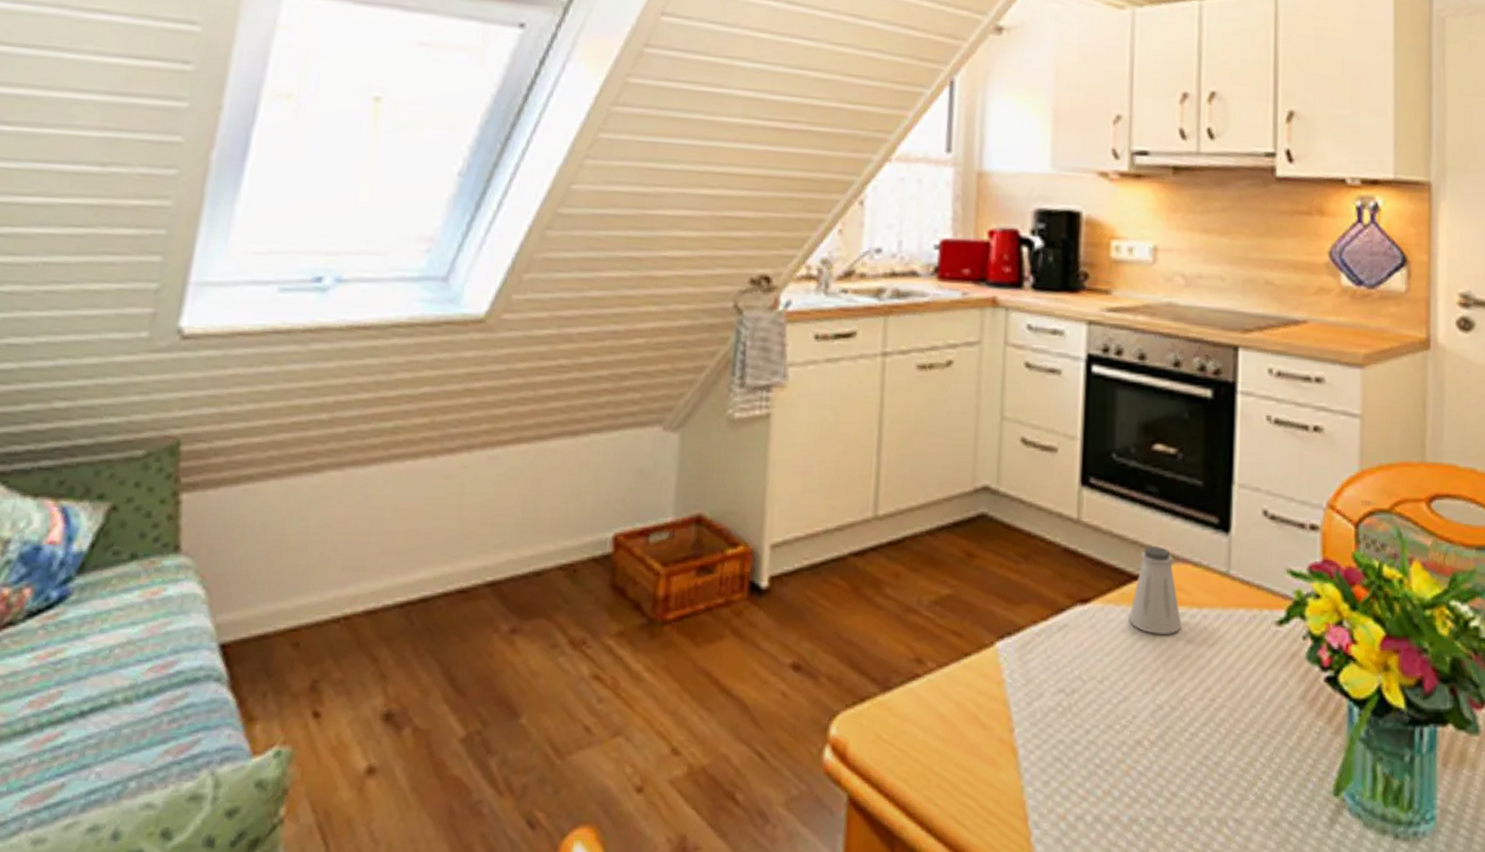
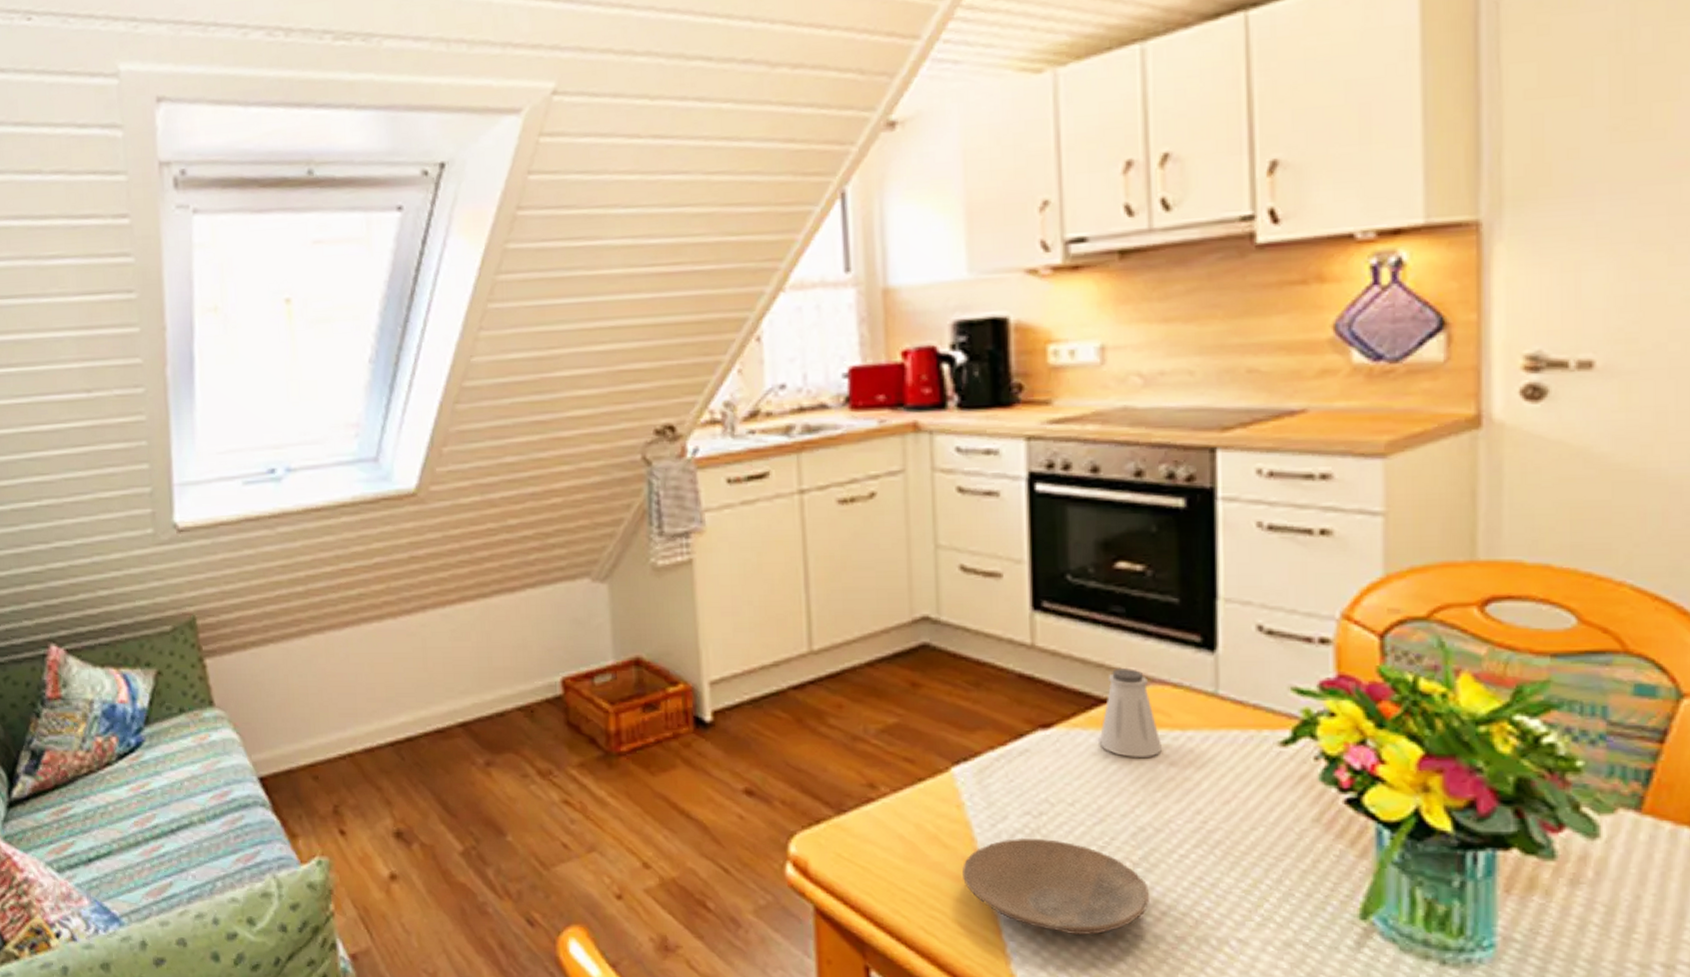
plate: none [997,716,1162,819] -> present [963,837,1149,935]

